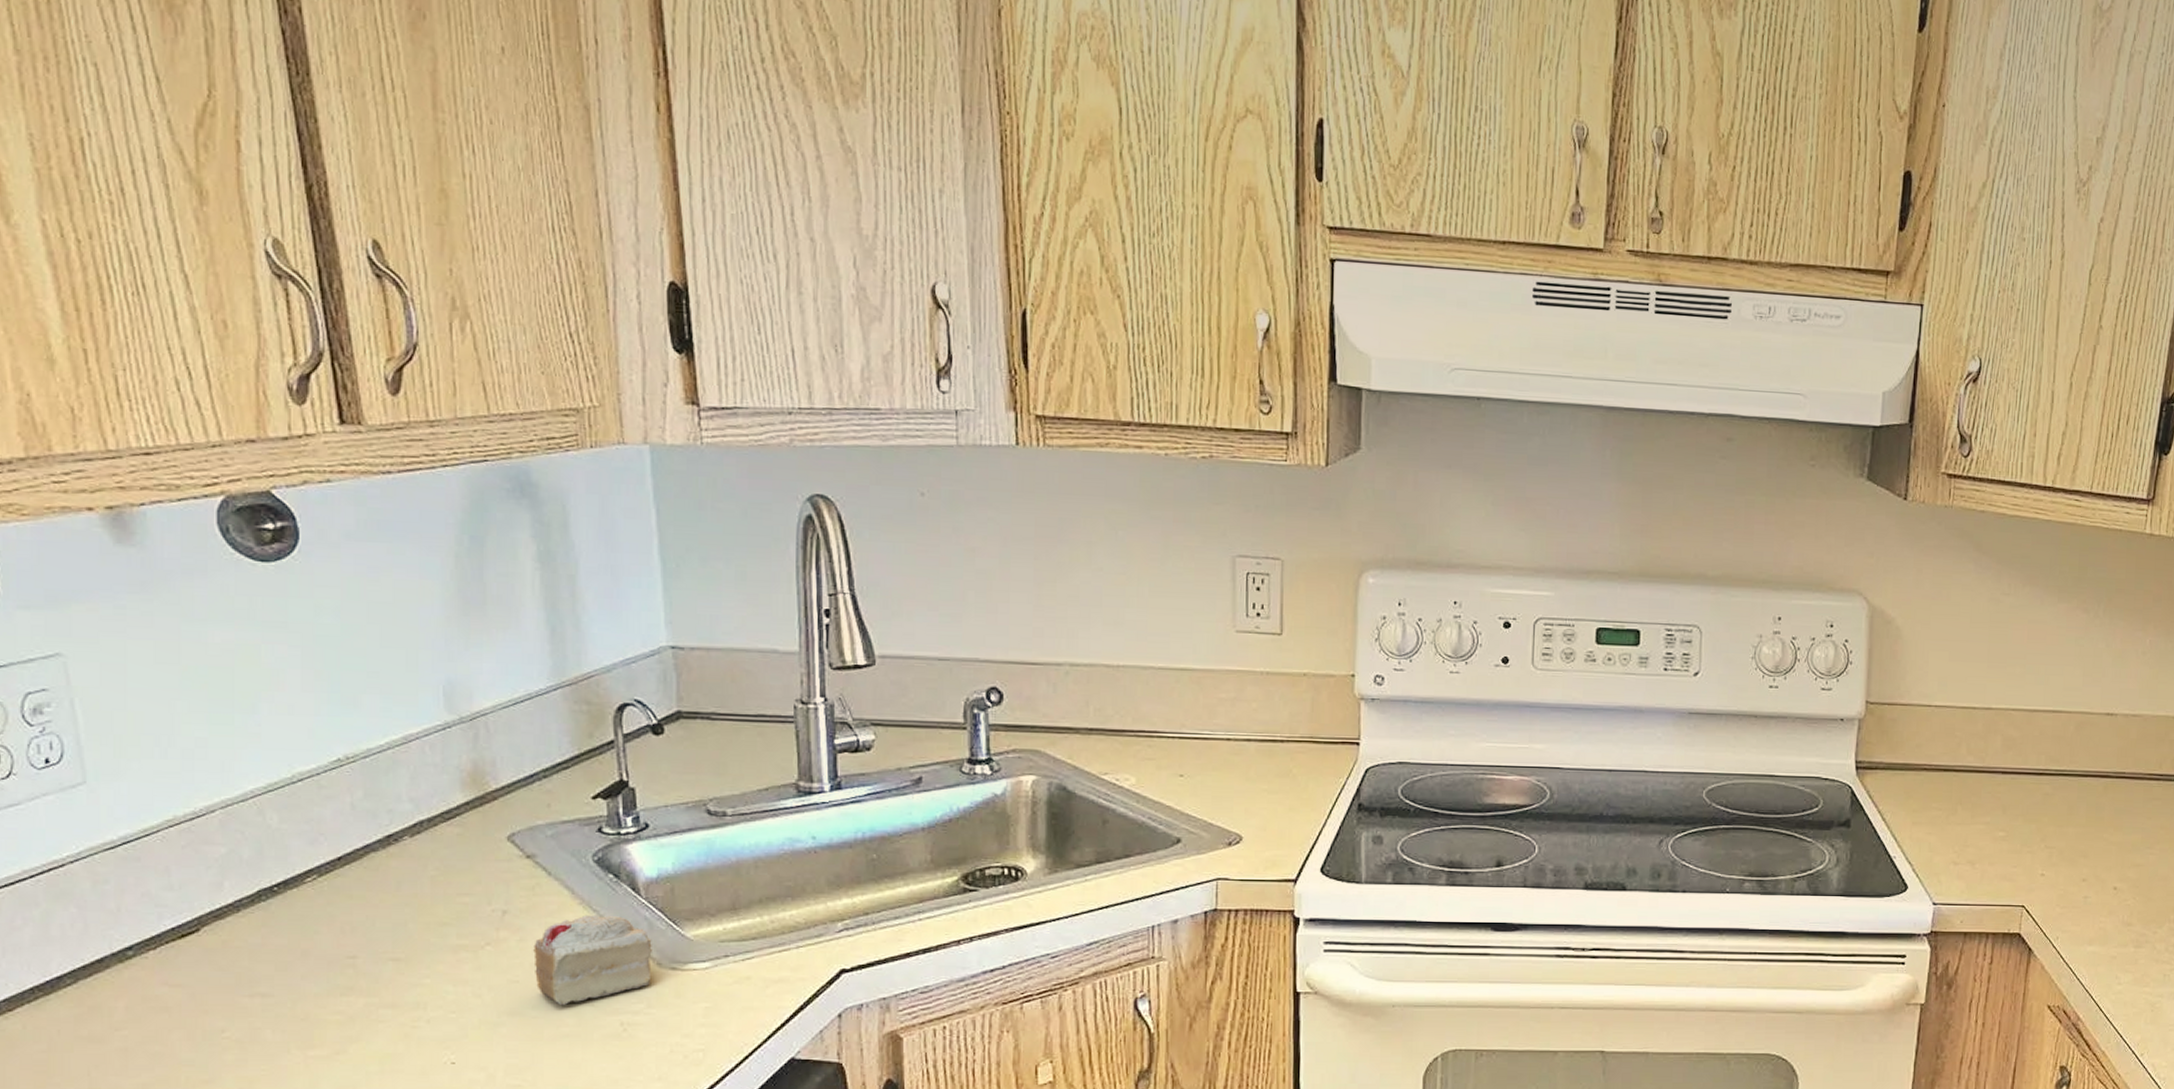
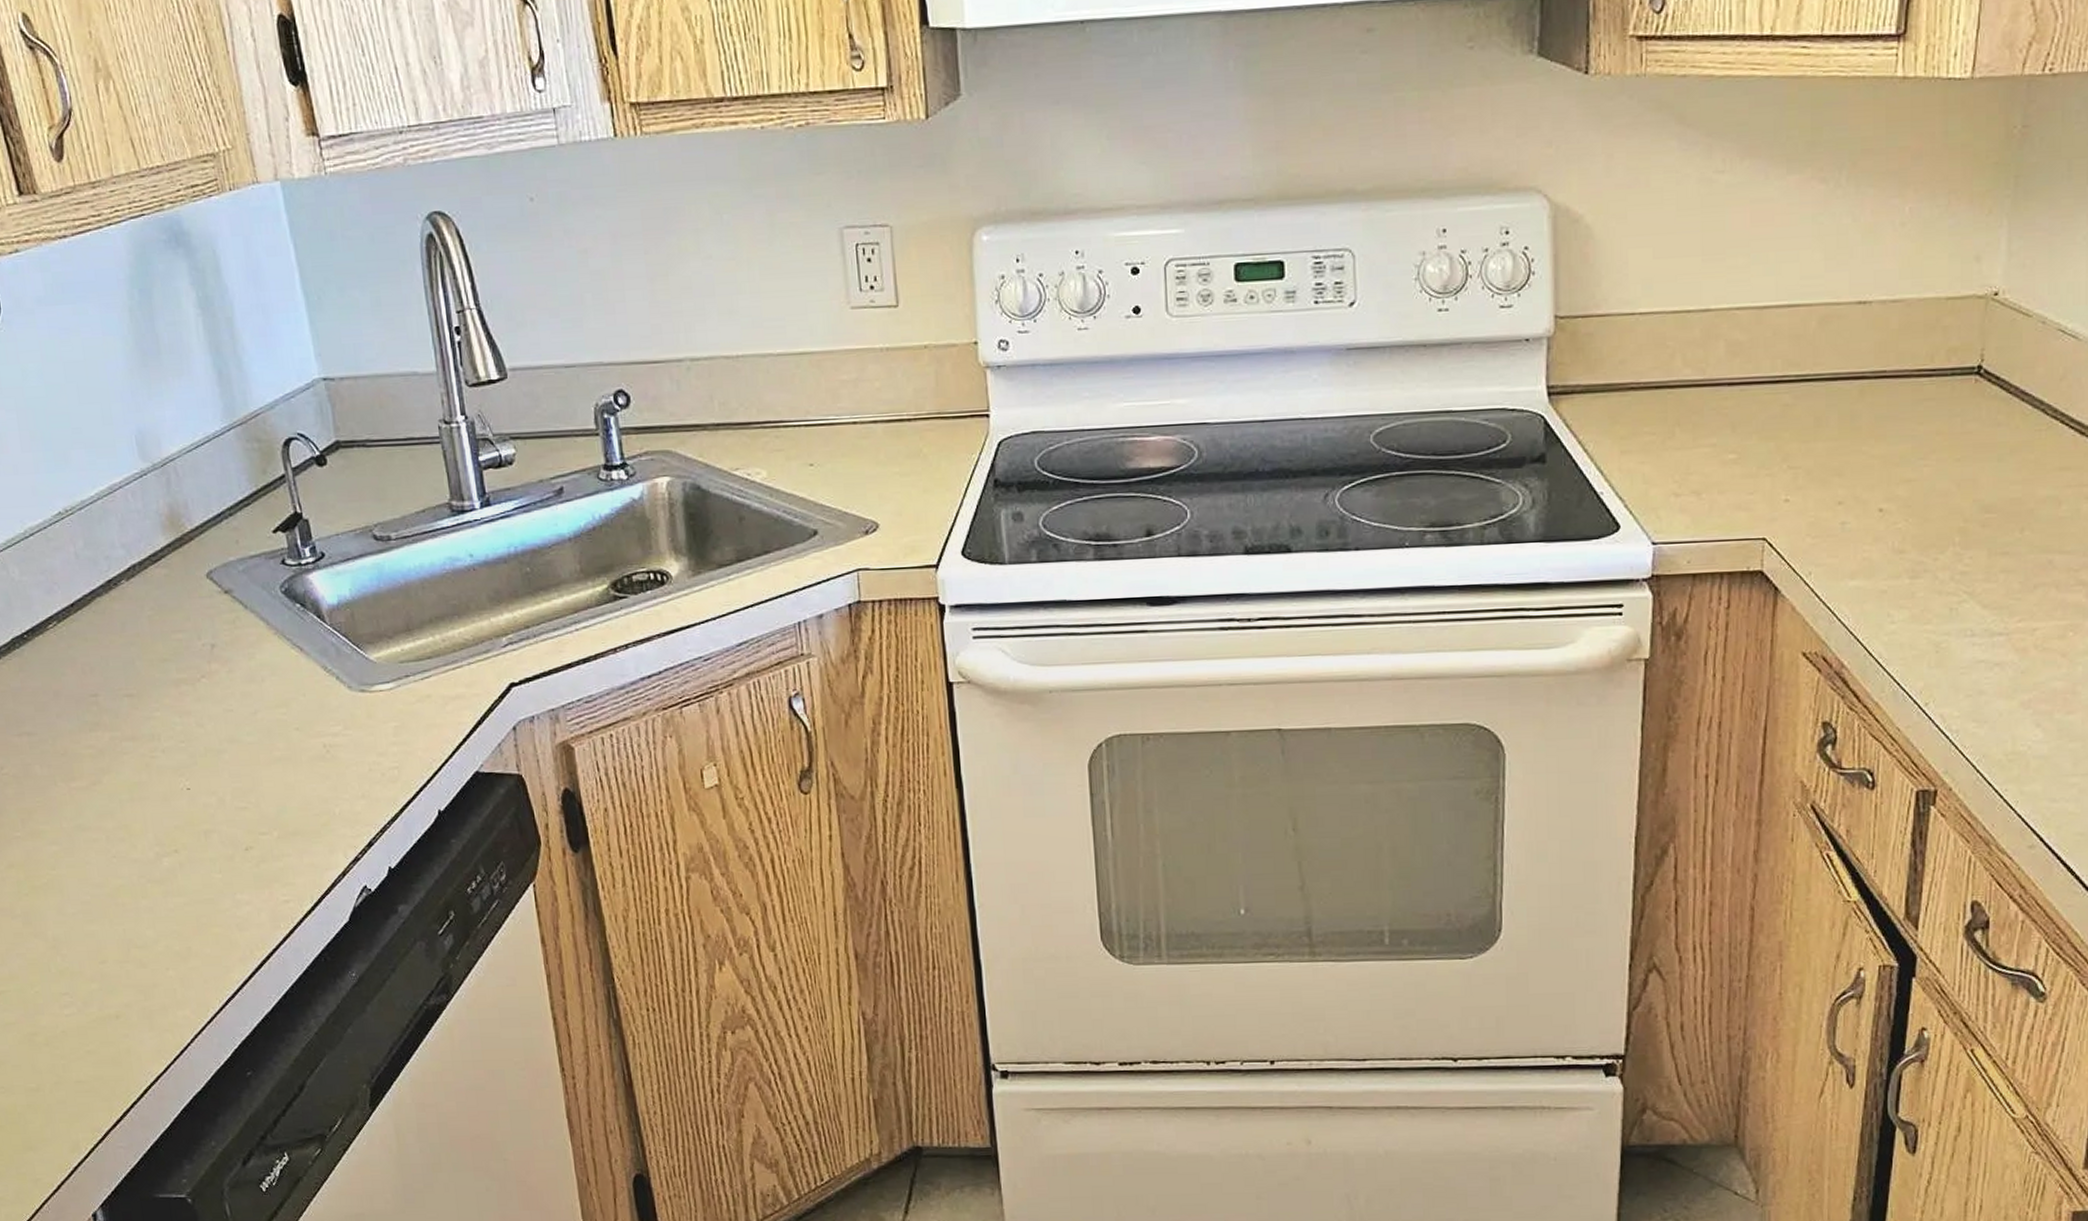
cake slice: present [533,915,652,1005] -> none [241,642,345,730]

